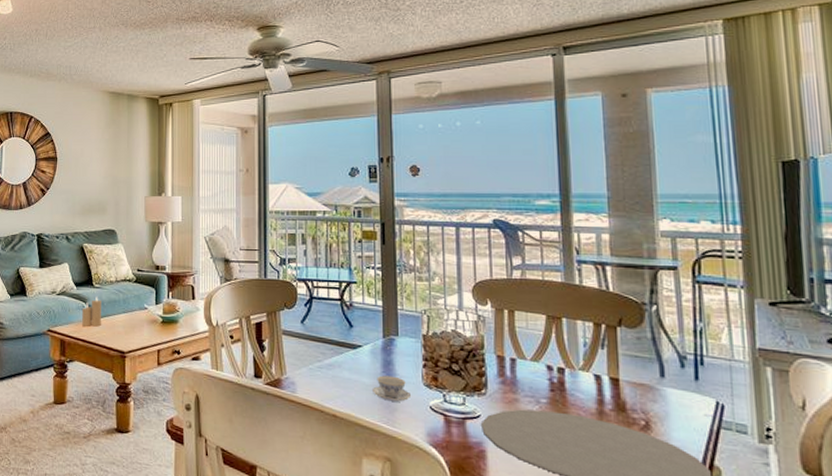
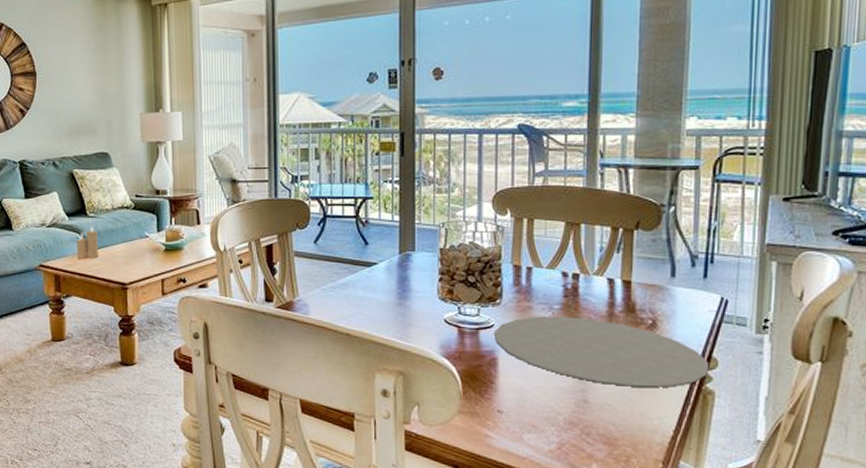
teacup: present [373,375,412,402] -> none [387,292,427,317]

